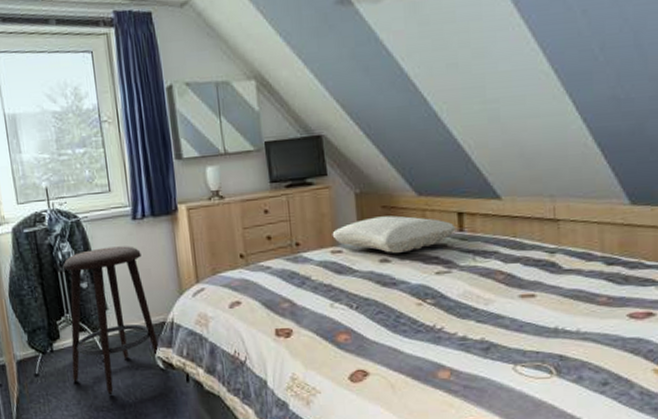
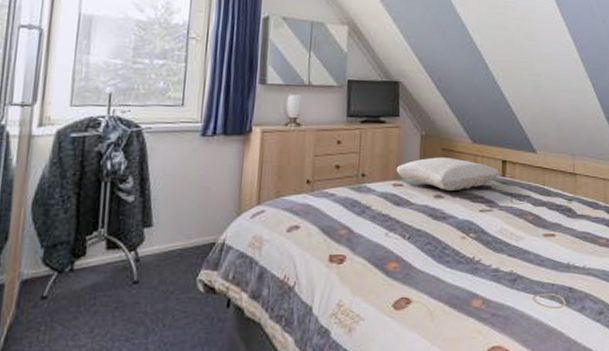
stool: present [62,246,163,396] -> none [90,161,204,322]

